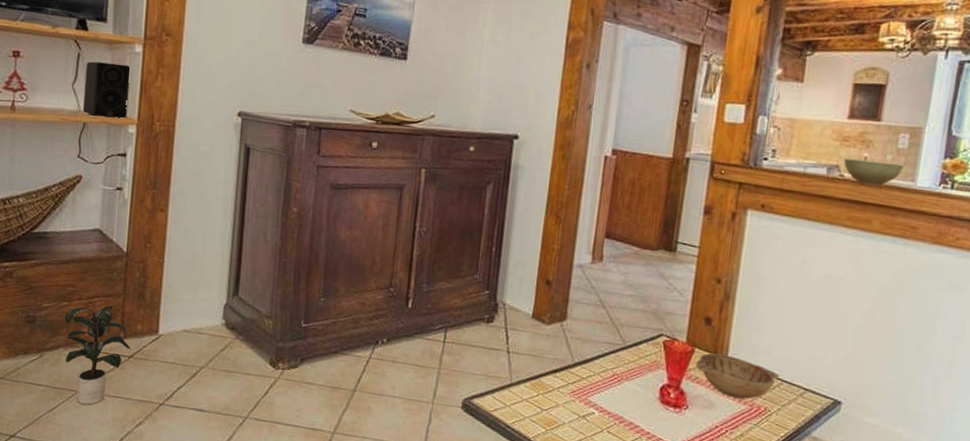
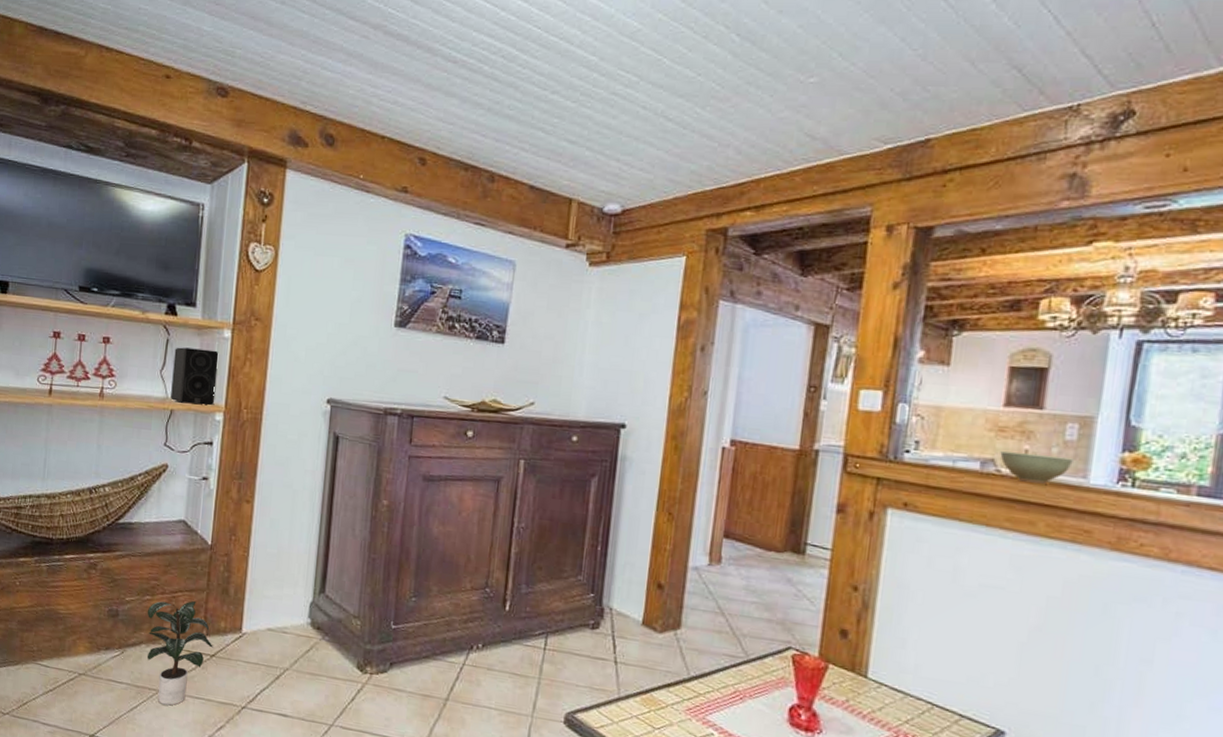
decorative bowl: present [695,353,780,399] -> none [829,670,930,725]

